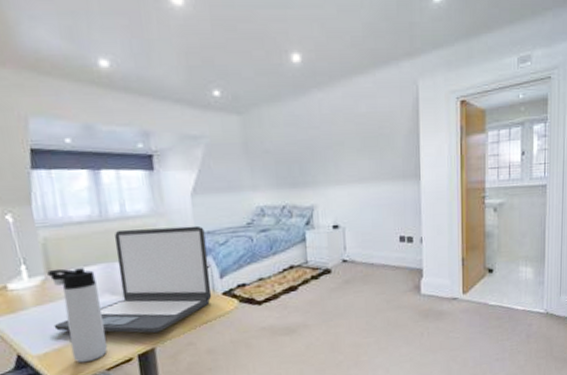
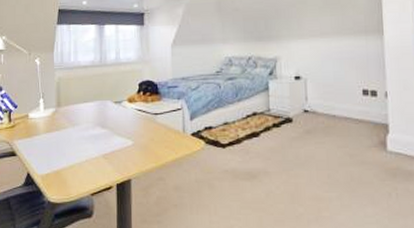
thermos bottle: present [47,268,108,363] -> none [57,103,94,186]
laptop: present [54,225,212,333] -> none [56,72,182,165]

